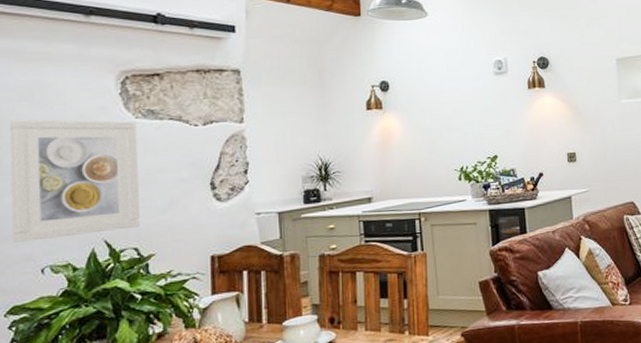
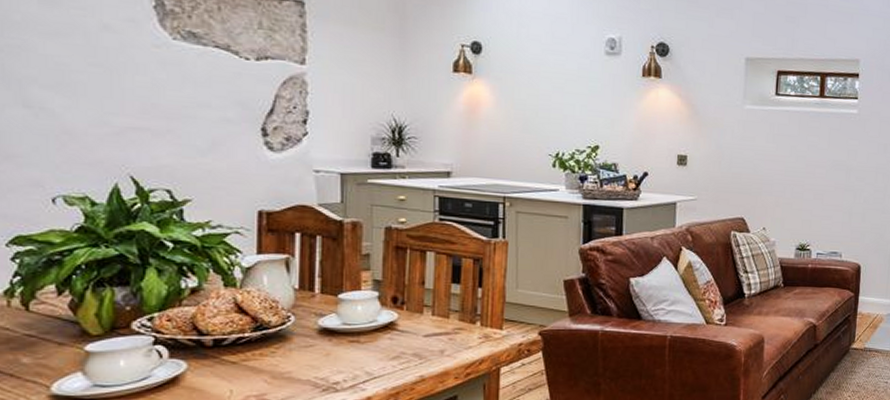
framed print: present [10,119,140,242] -> none [14,17,174,167]

